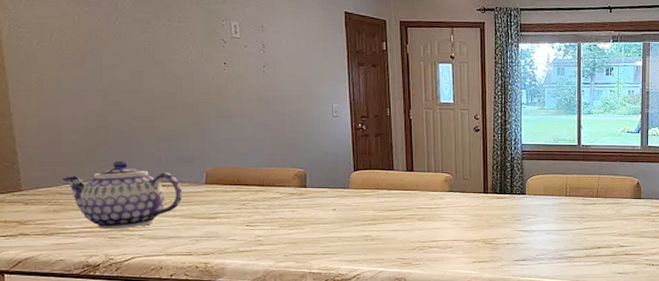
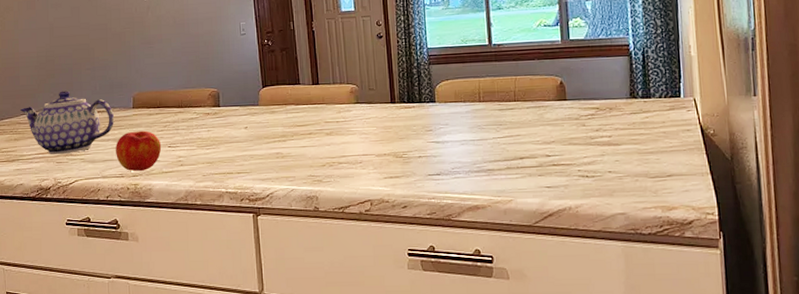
apple: none [183,208,238,249] -> present [116,130,162,171]

